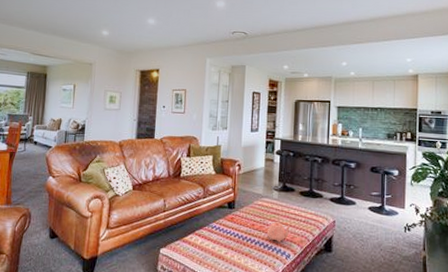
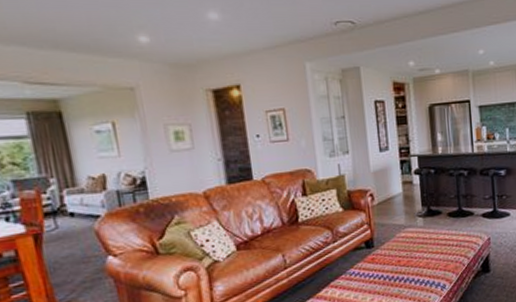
teapot: present [267,222,291,243] -> none [416,252,442,275]

